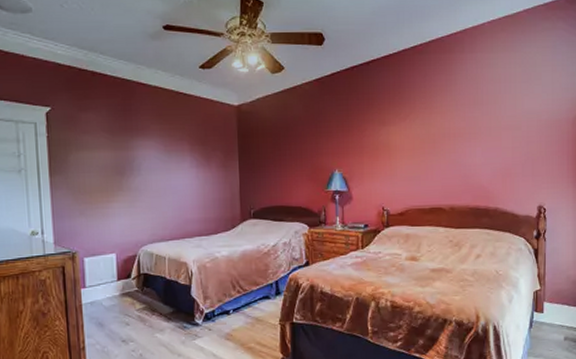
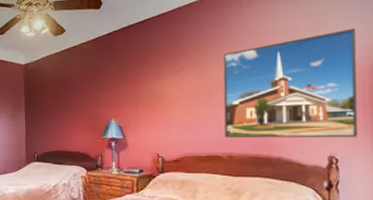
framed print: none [446,81,563,189] -> present [223,28,357,138]

